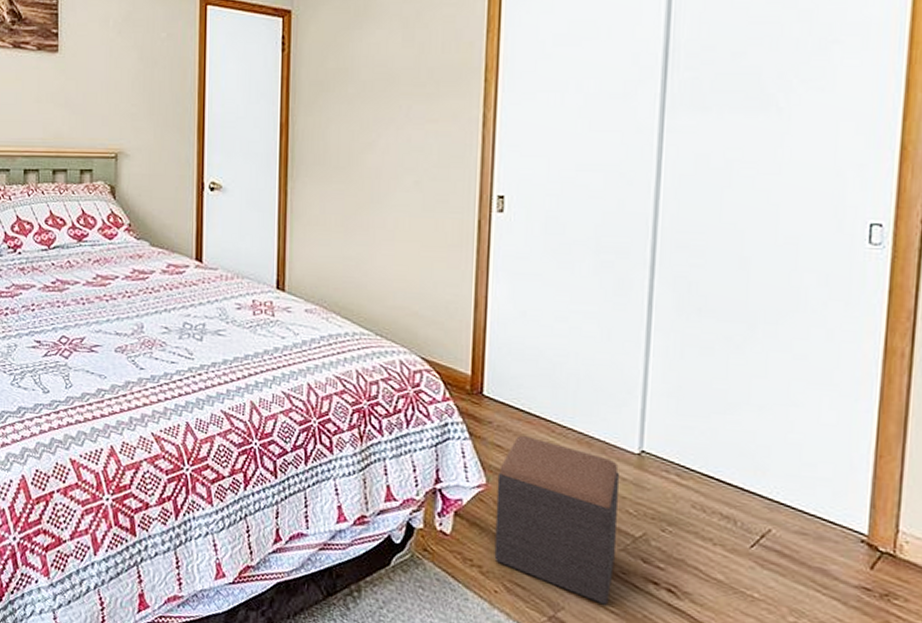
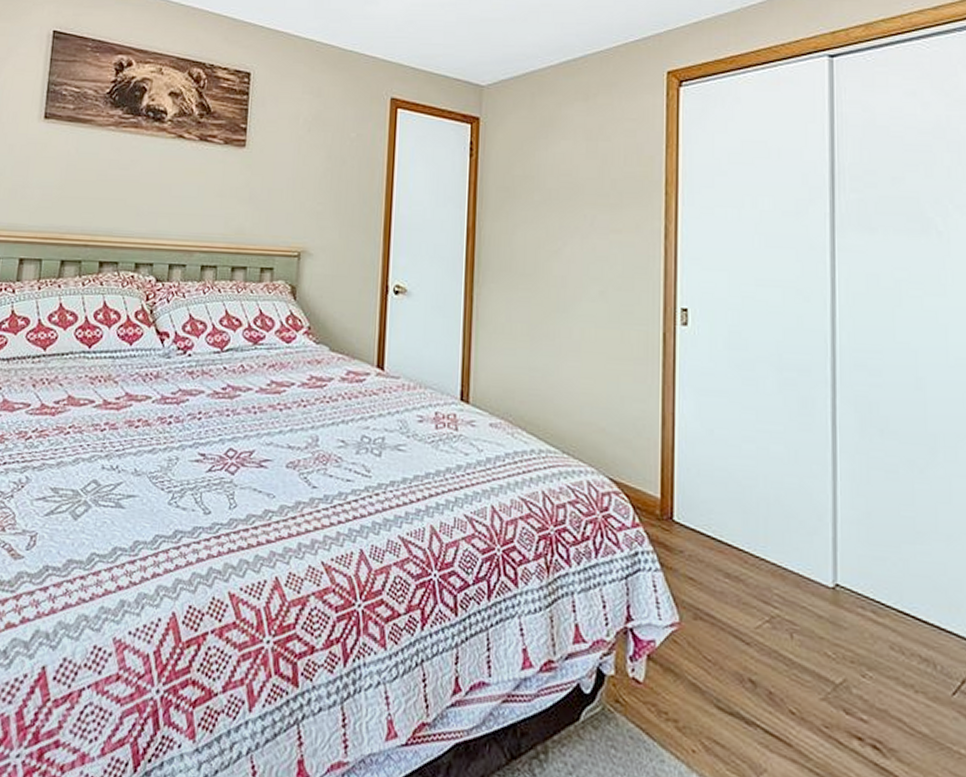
footstool: present [494,435,619,605] -> none [690,566,816,766]

